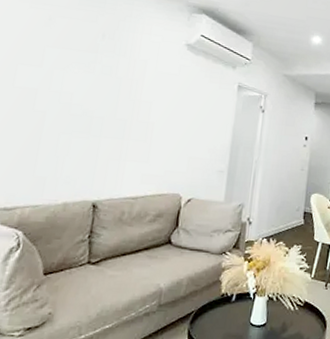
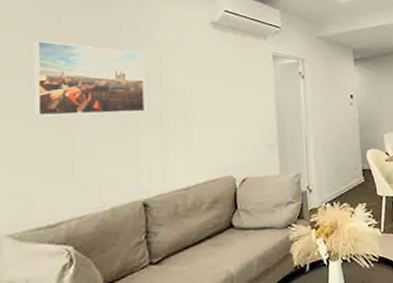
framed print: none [13,34,119,118] -> present [33,40,146,117]

